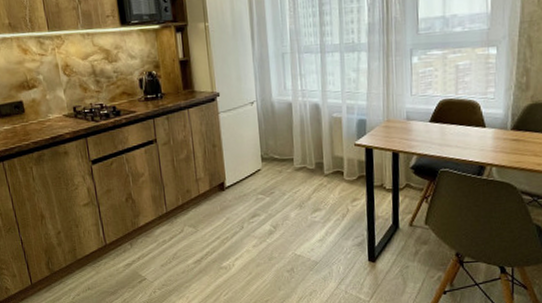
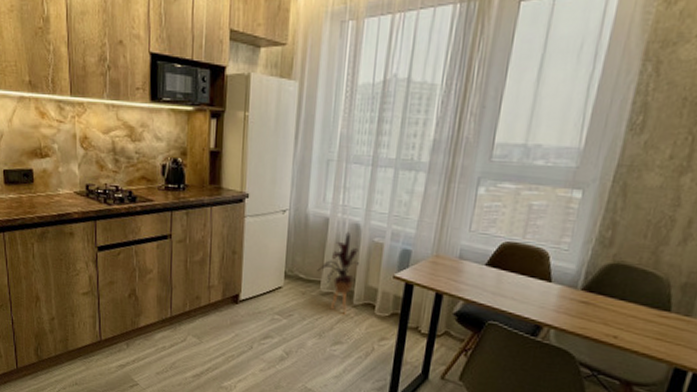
house plant: none [289,112,323,185] -> present [317,232,359,316]

